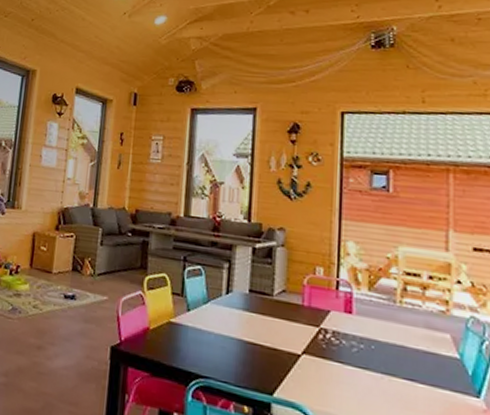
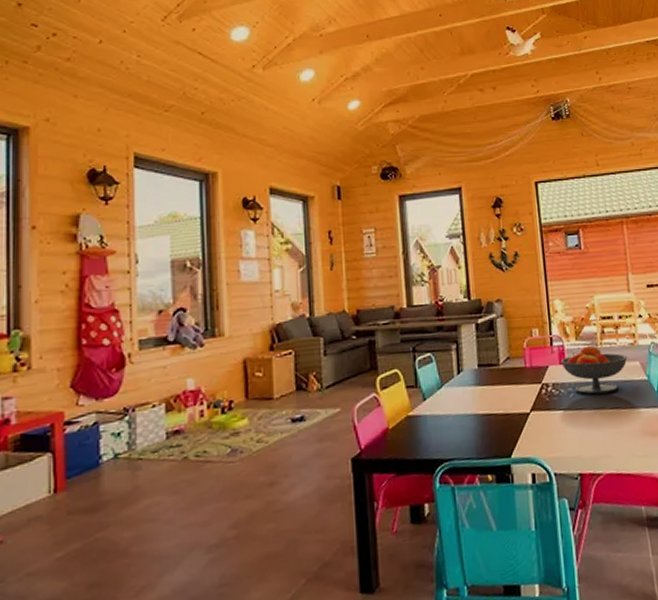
fruit bowl: none [346,300,435,361] -> present [561,345,628,395]

